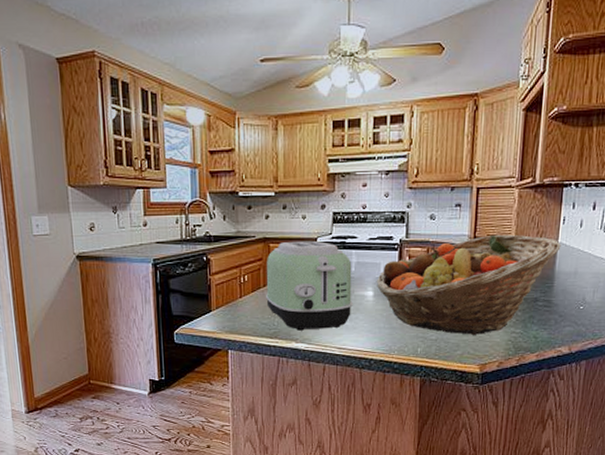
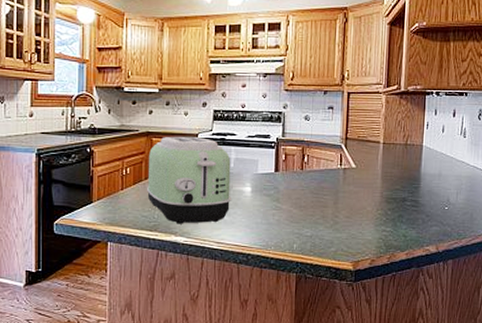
fruit basket: present [376,234,561,336] -> none [254,136,426,233]

